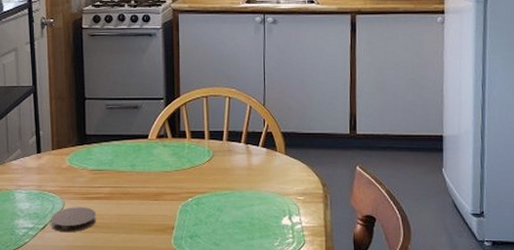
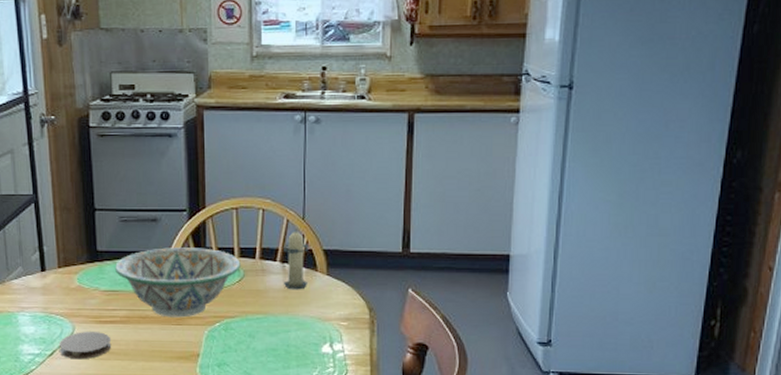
decorative bowl: none [100,131,210,194] -> present [114,248,241,318]
candle: none [247,114,269,168] -> present [284,229,309,290]

